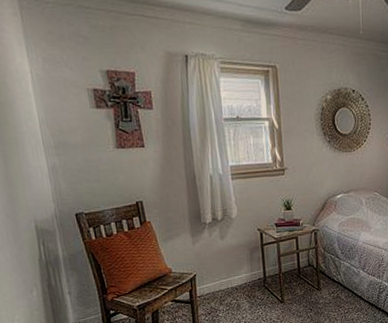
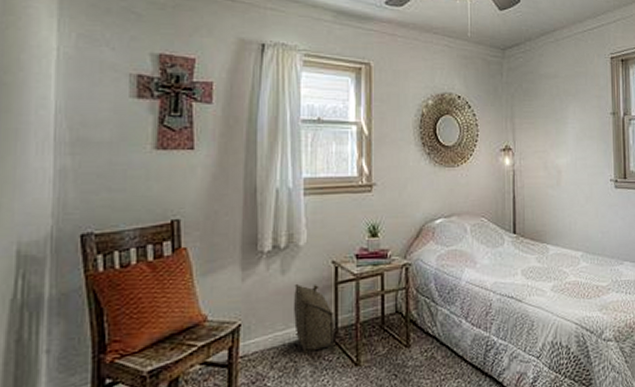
backpack: none [231,245,265,295] -> present [294,283,335,354]

